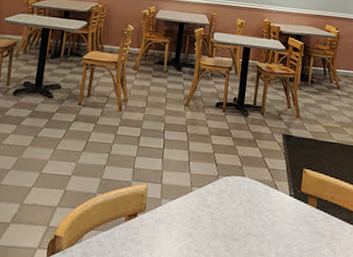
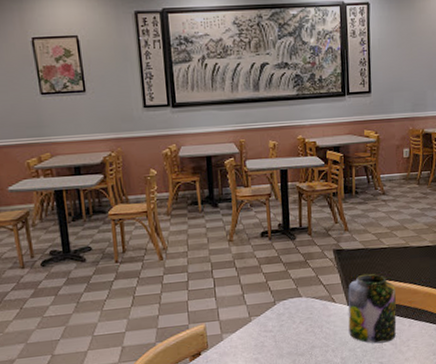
jar: none [287,166,340,247] -> present [347,273,397,344]

